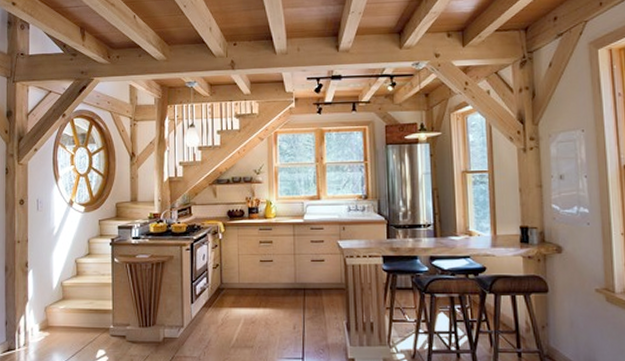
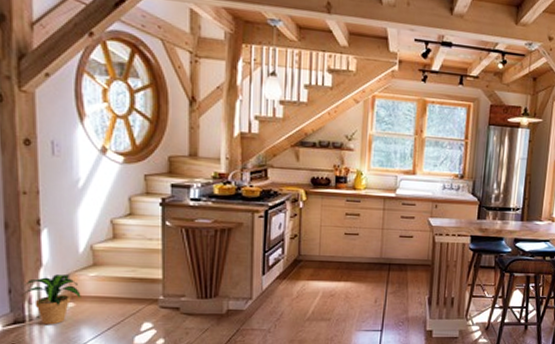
potted plant: none [13,308,54,352] -> present [20,274,81,325]

